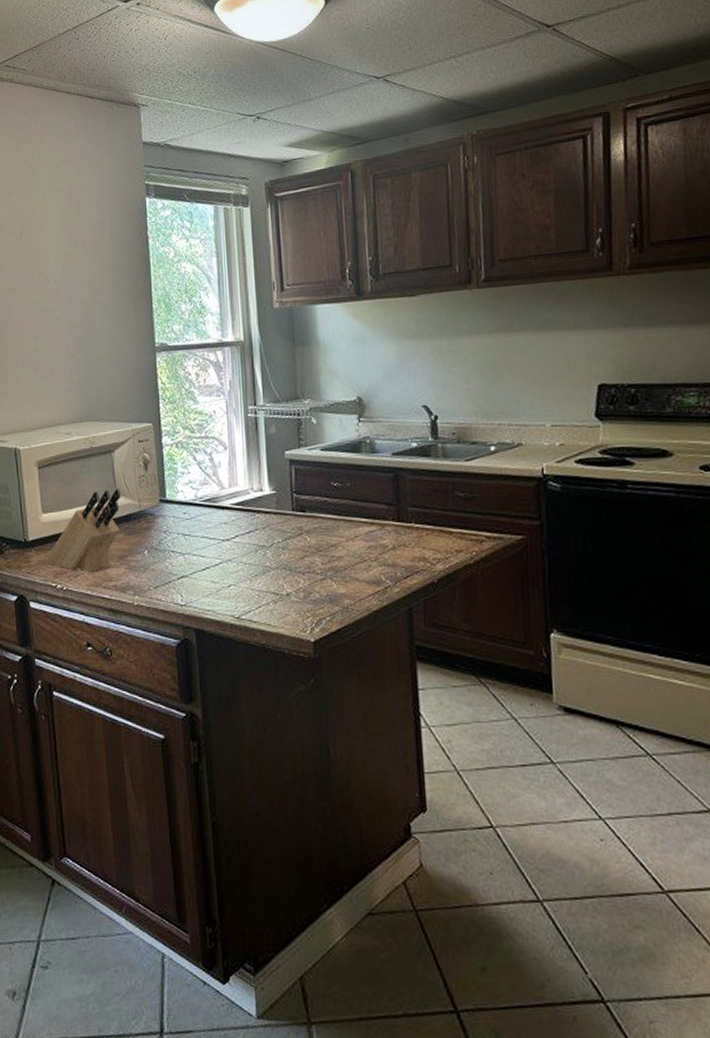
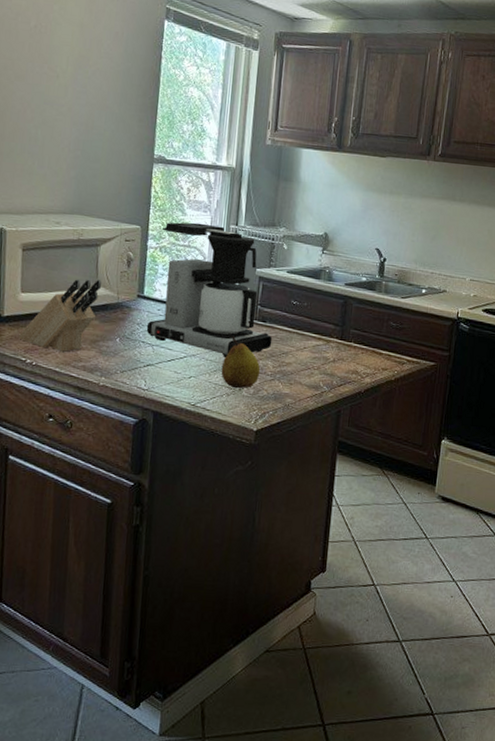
coffee maker: none [174,409,317,560] -> present [146,222,273,359]
fruit: none [262,533,308,594] -> present [221,336,261,389]

